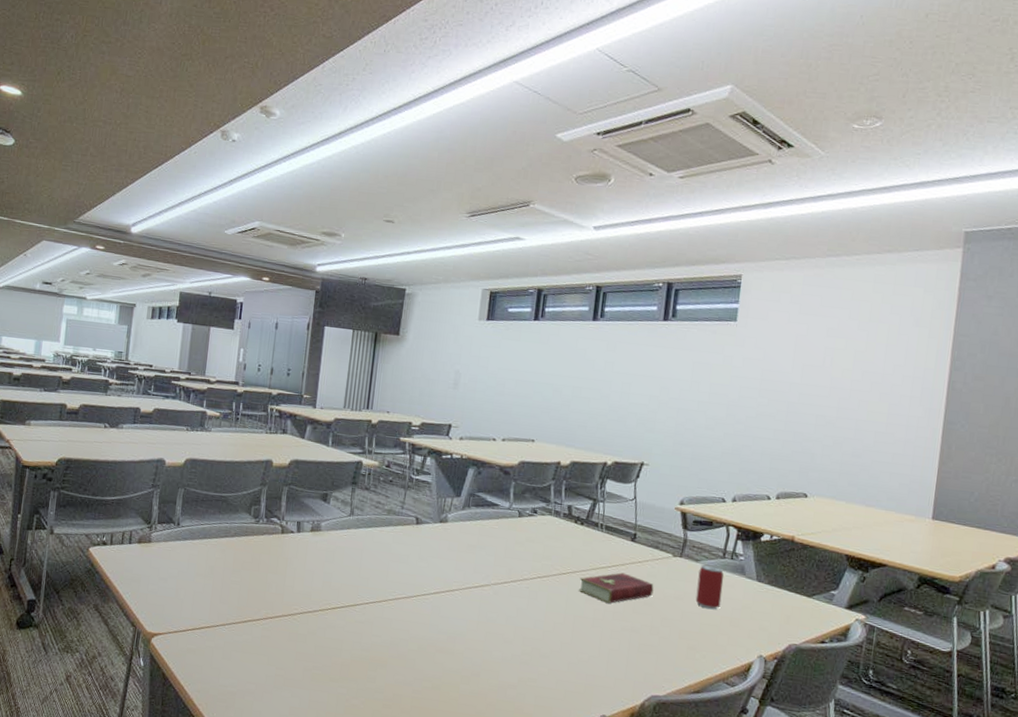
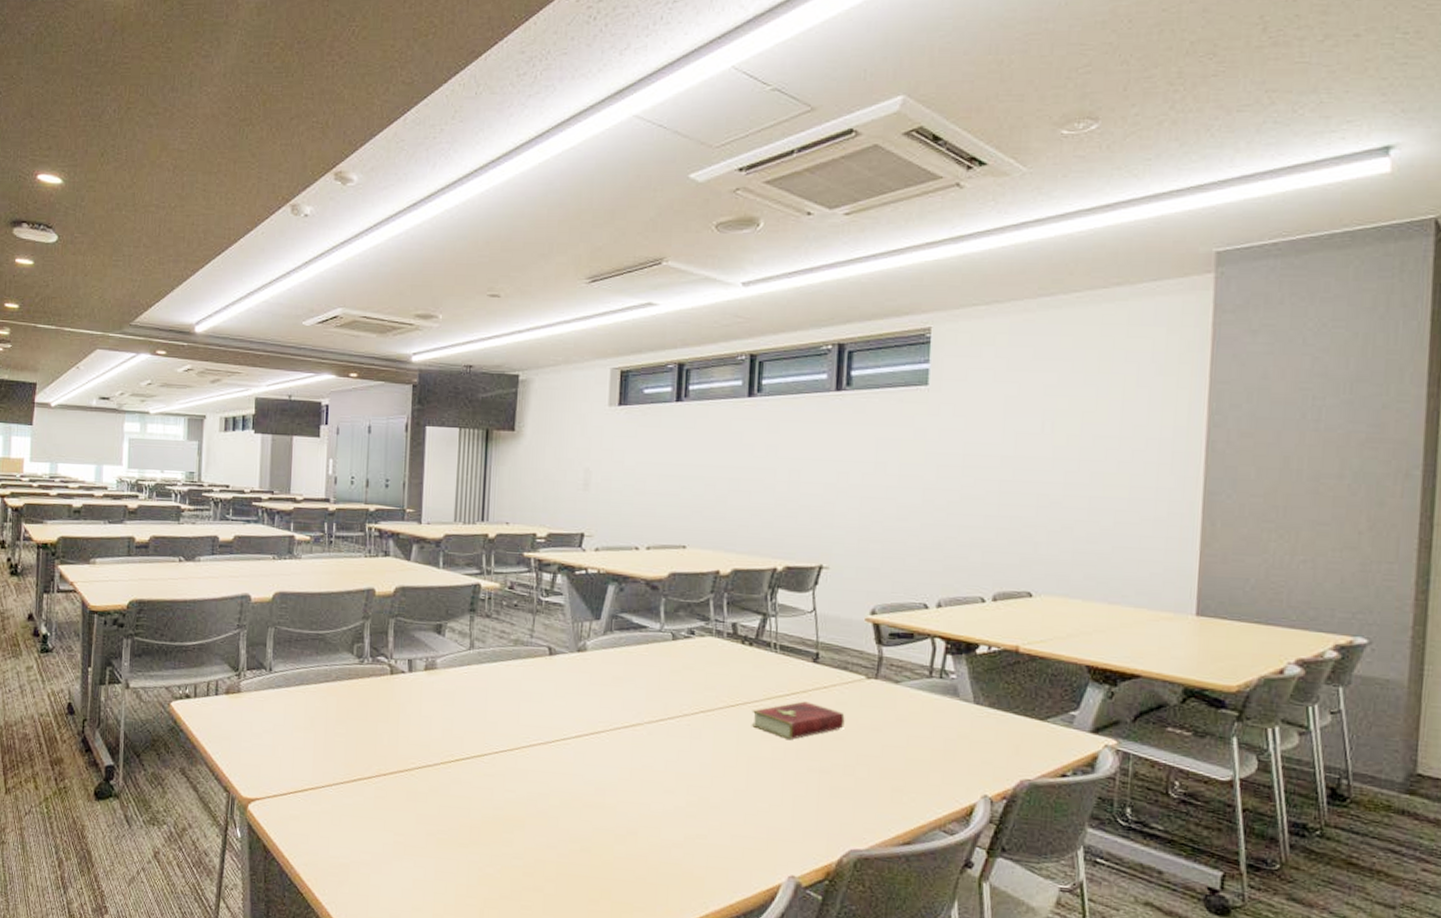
beer can: present [695,564,724,610] -> none [898,686,933,742]

